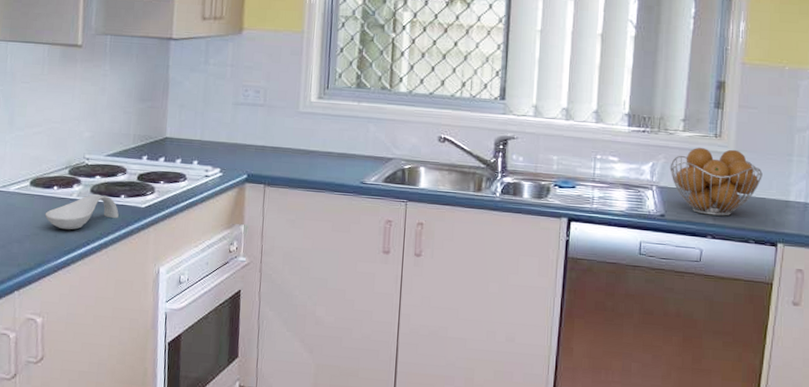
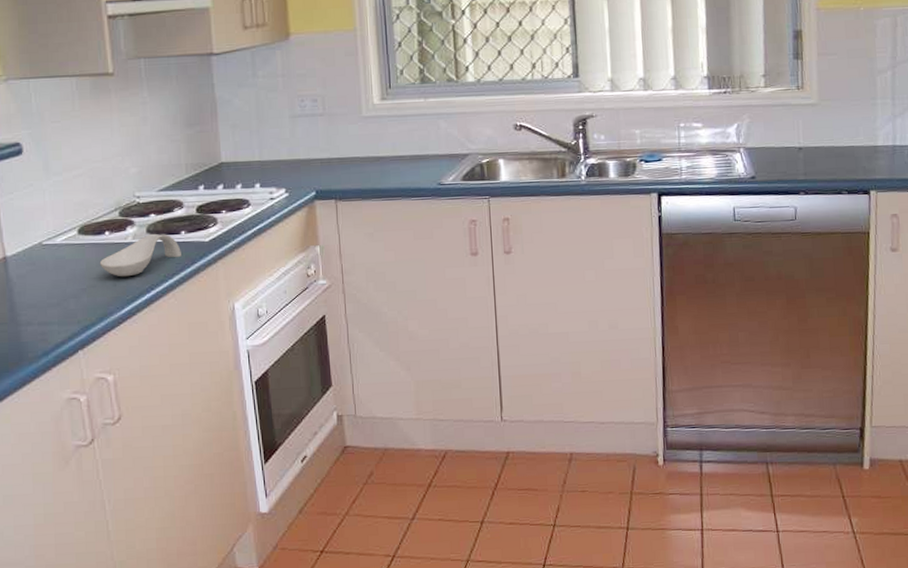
fruit basket: present [670,147,763,216] -> none [755,100,849,171]

